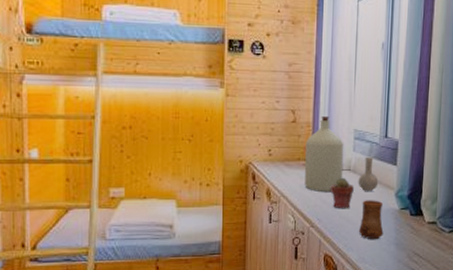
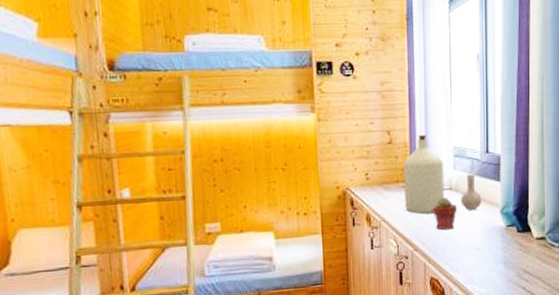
cup: present [358,200,384,240] -> none [464,218,491,260]

